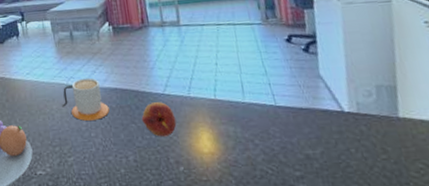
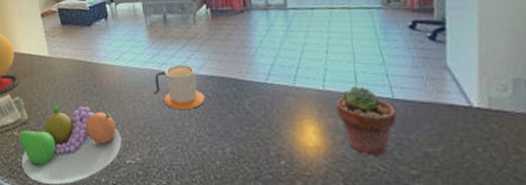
fruit: present [141,102,177,137] -> none [240,92,279,129]
potted succulent: none [226,95,280,160] -> present [335,86,397,156]

